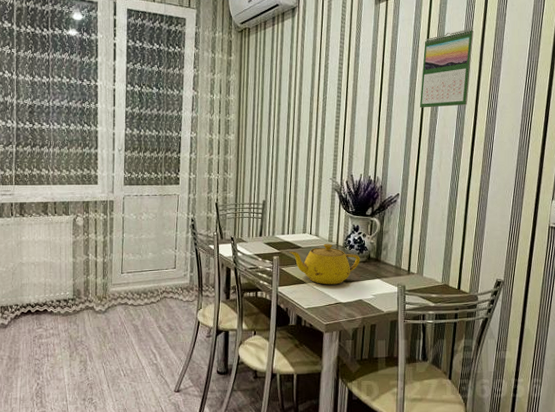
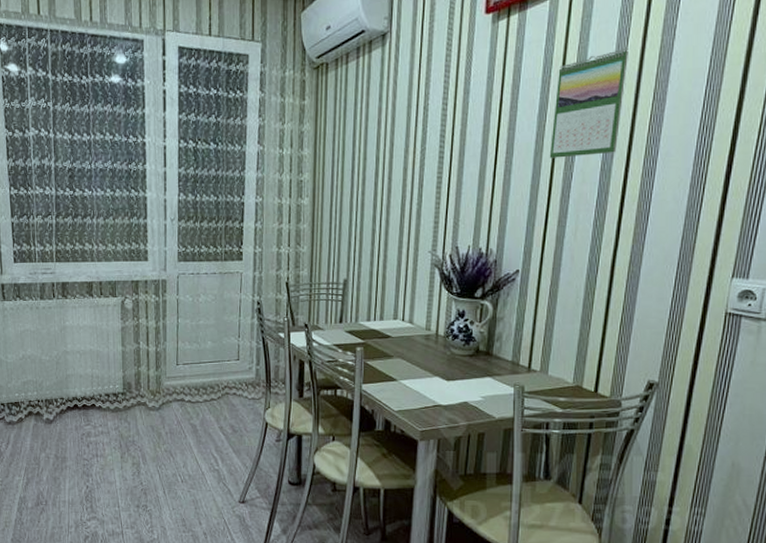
teapot: present [289,243,360,285] -> none [376,332,466,383]

